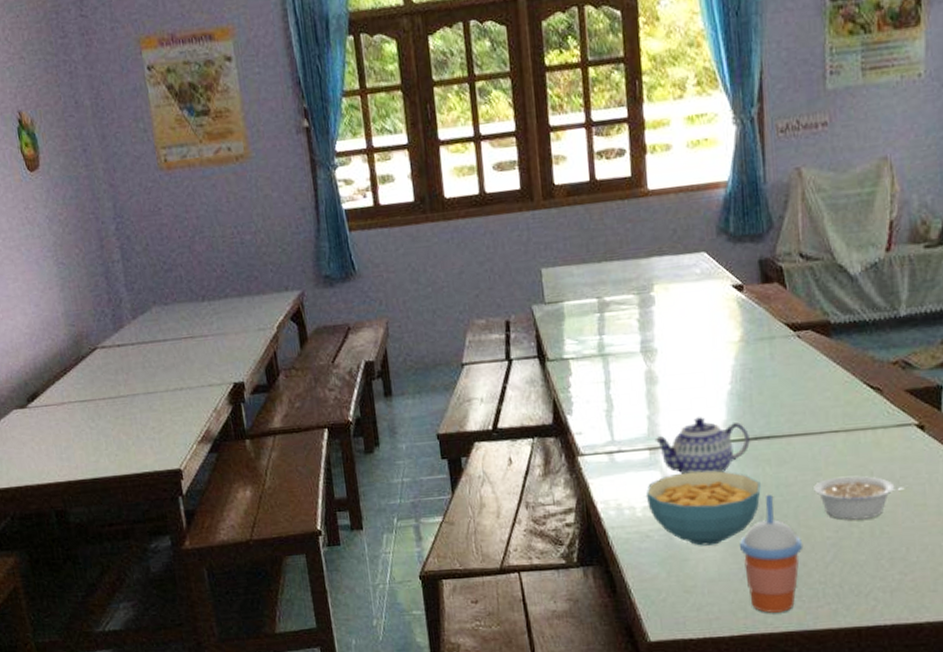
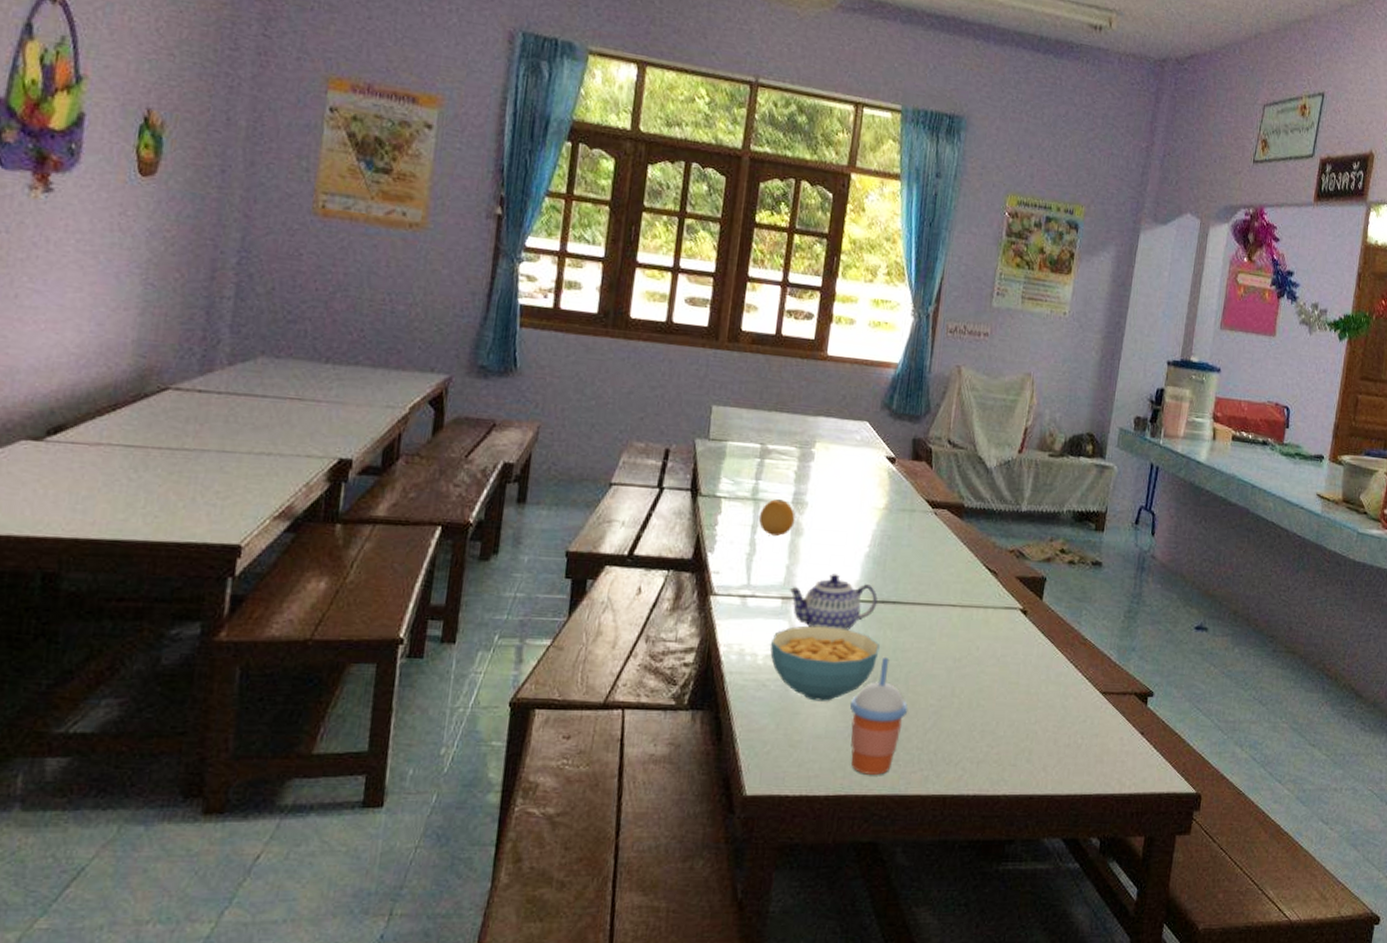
fruit: none [609,350,648,388] -> present [758,499,796,536]
legume: present [814,475,908,520] -> none [926,648,1006,691]

